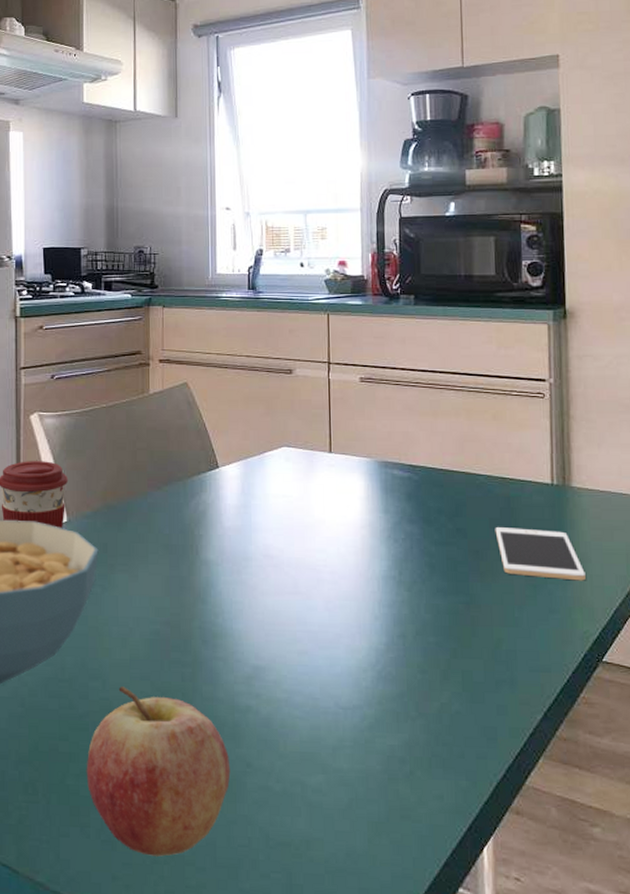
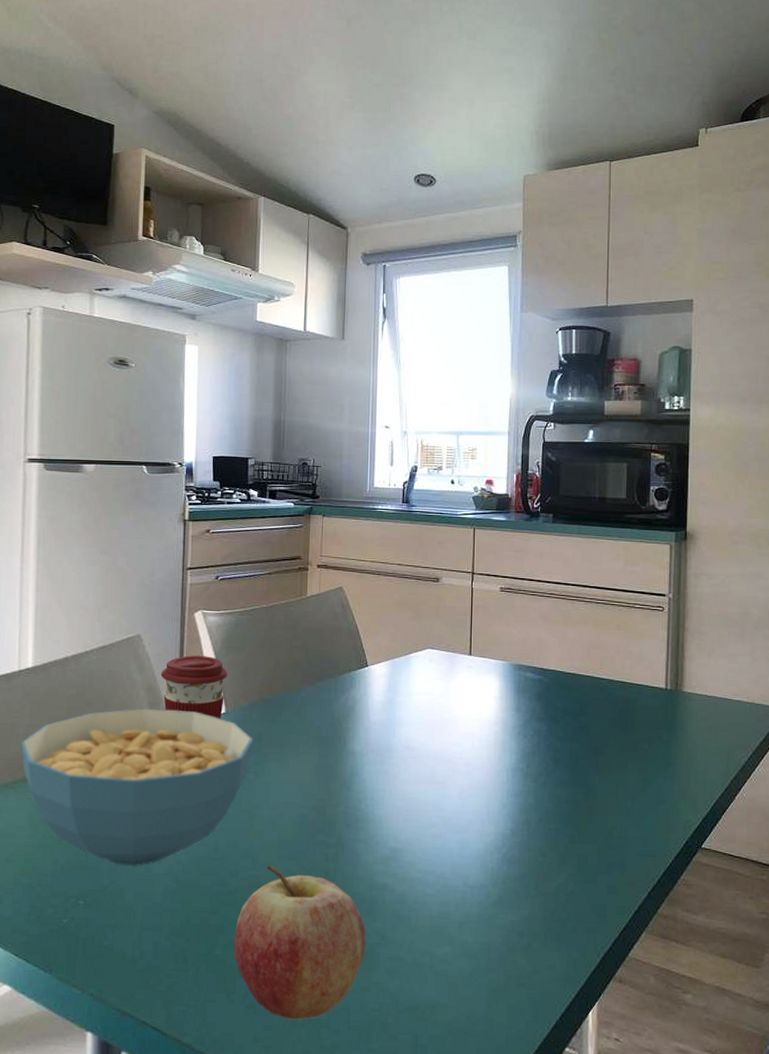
cell phone: present [495,527,586,581] -> none [614,726,691,776]

